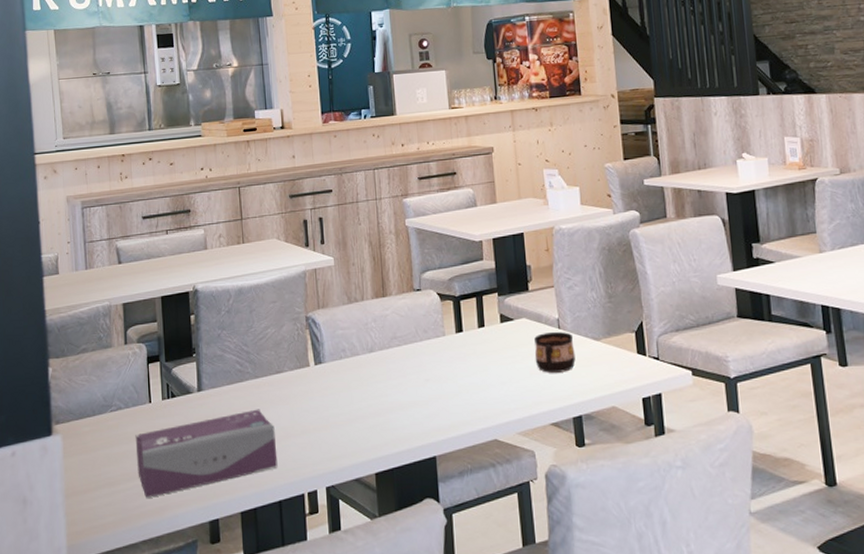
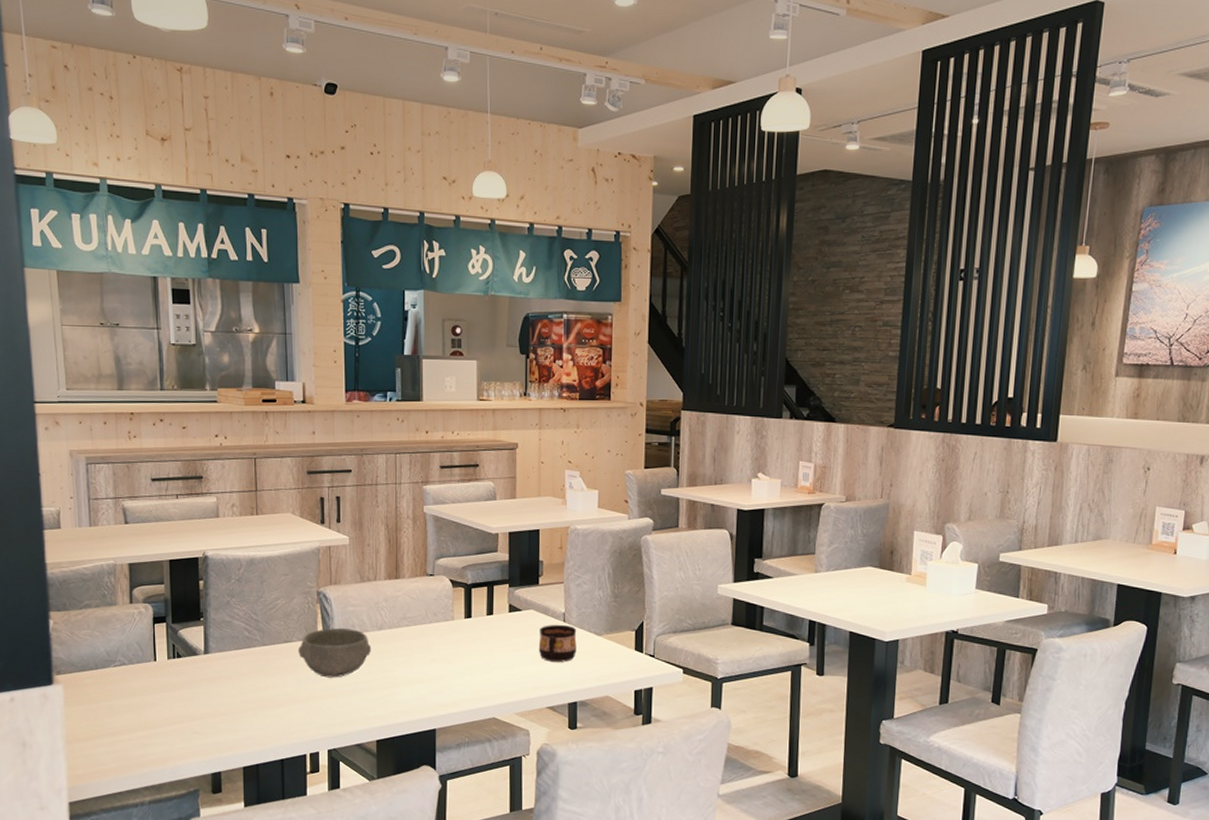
tissue box: present [135,409,278,499] -> none [139,674,282,750]
bowl: none [290,353,364,408] -> present [298,627,372,678]

